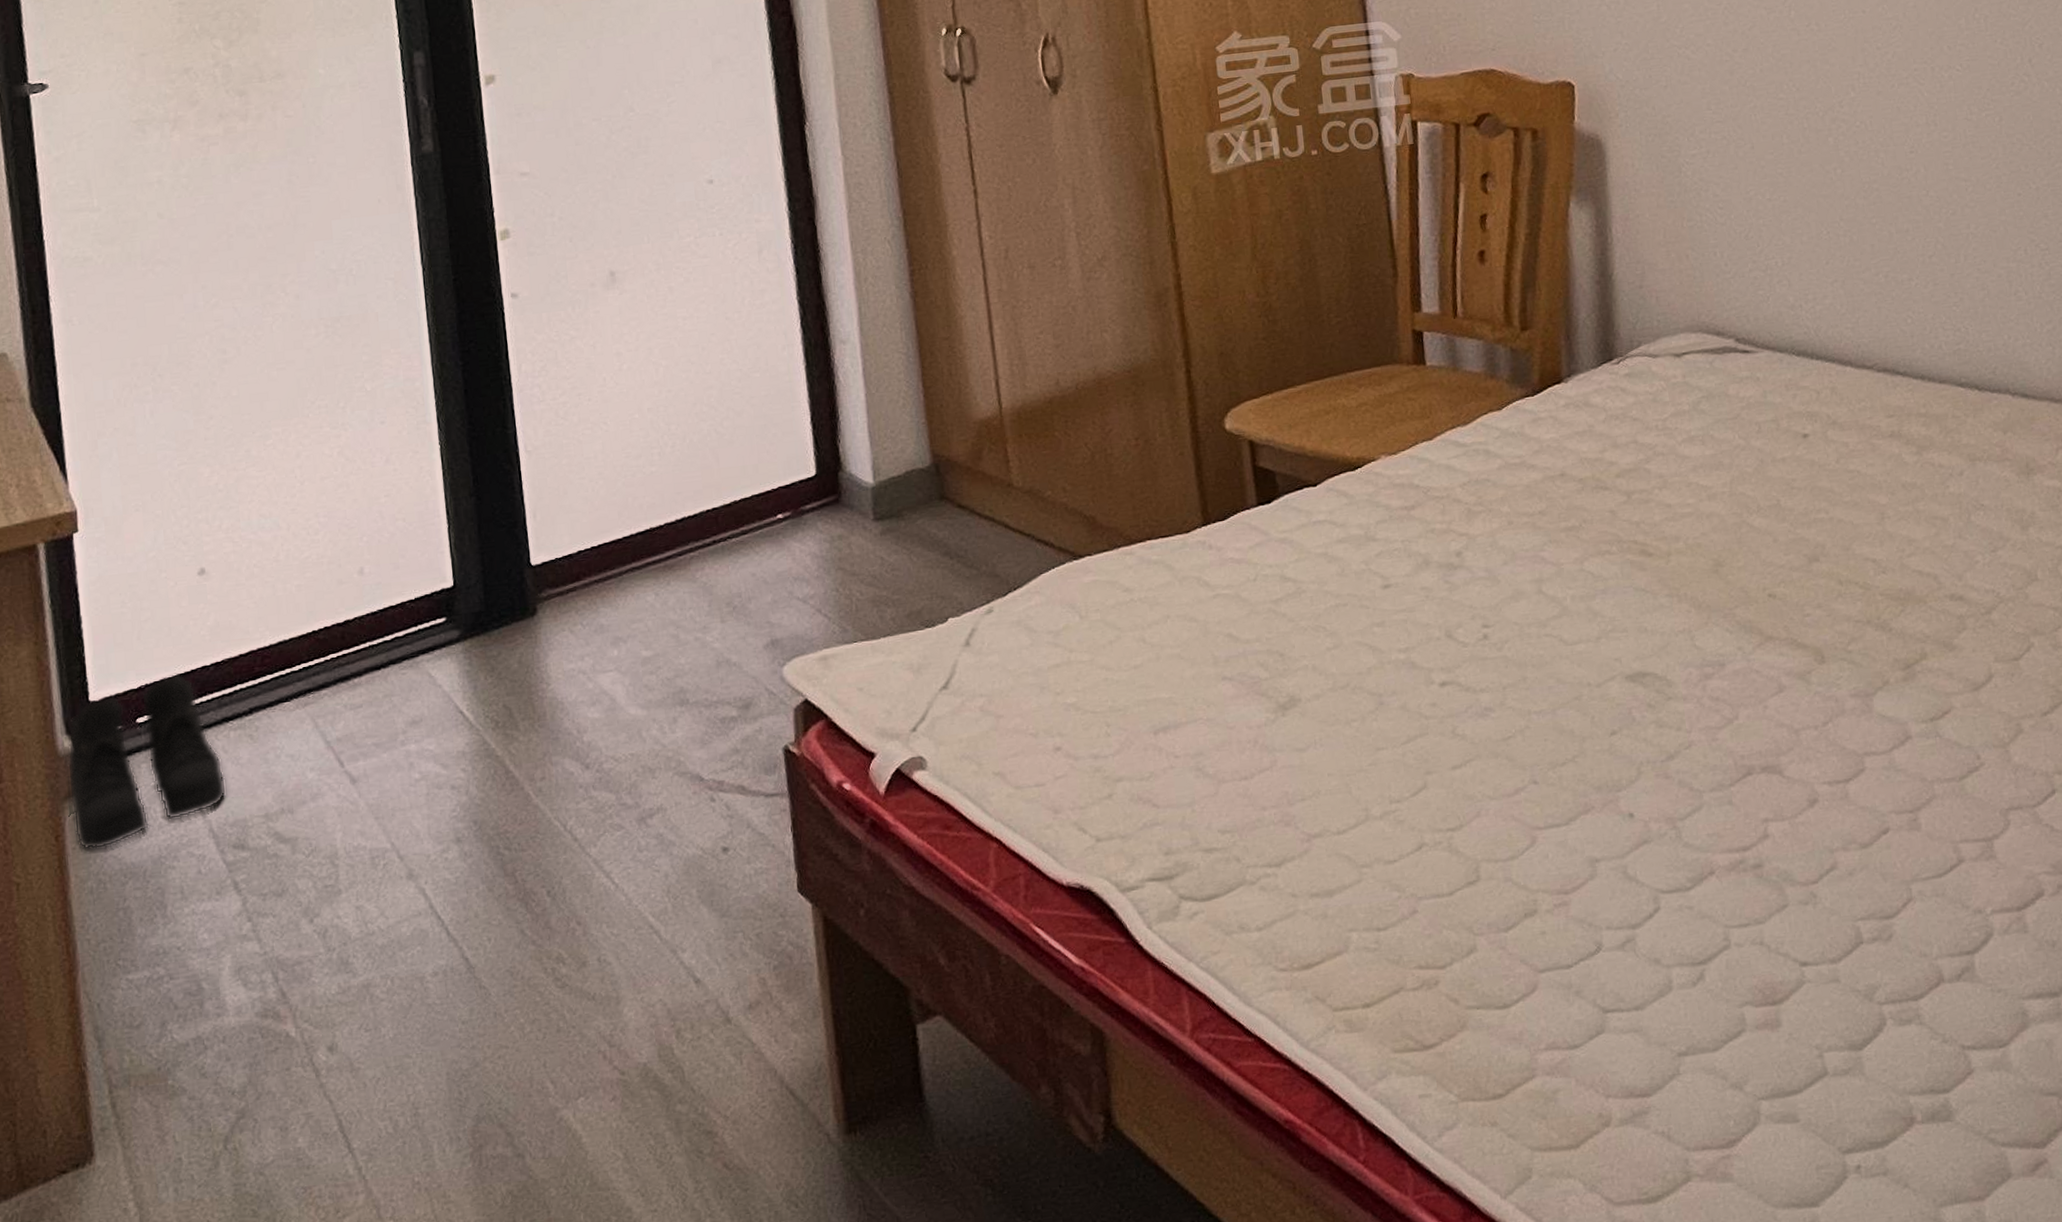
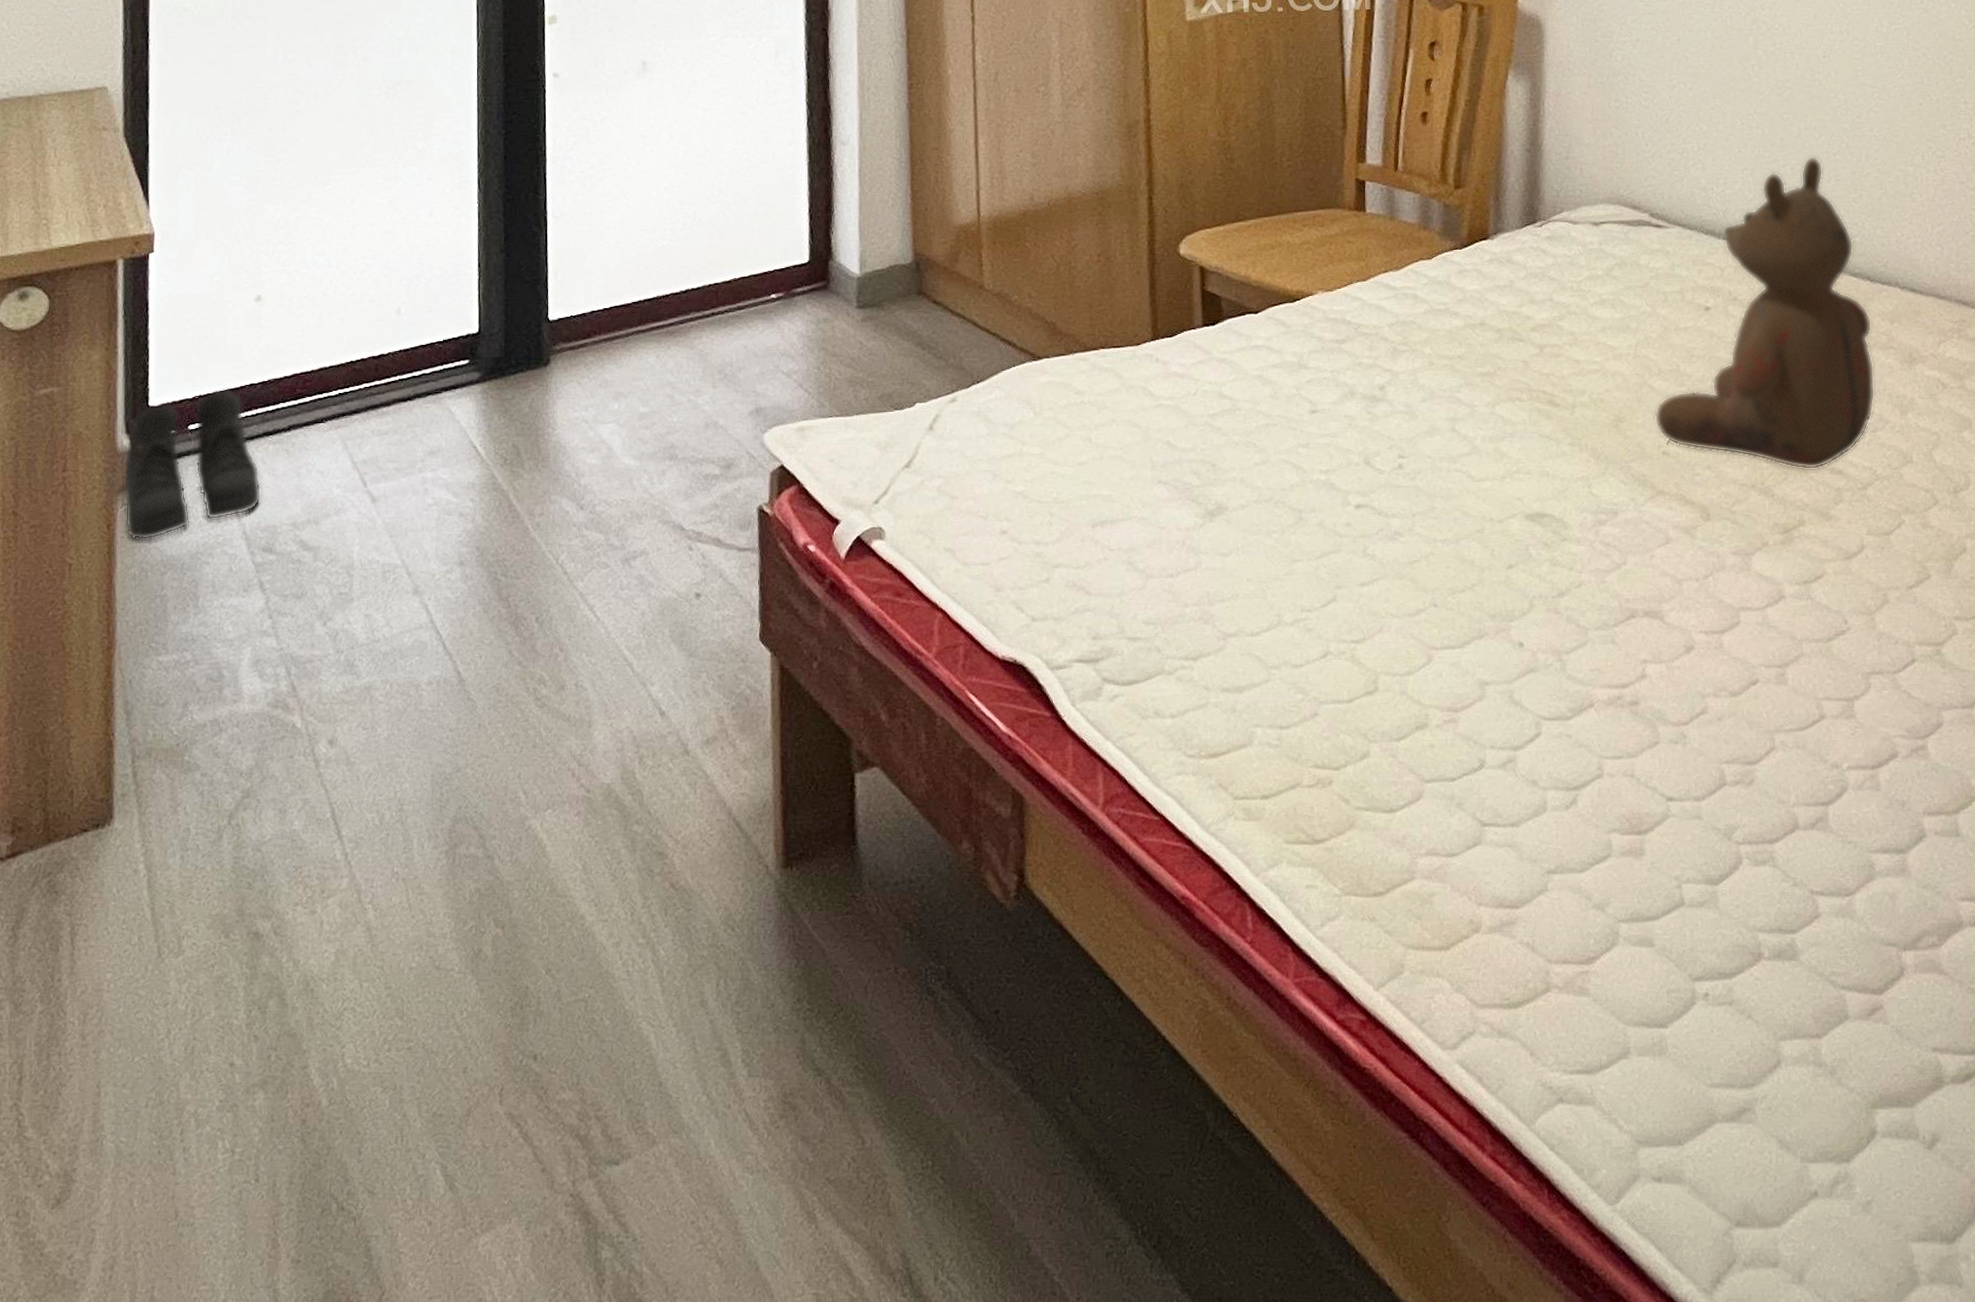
teddy bear: none [1756,260,1993,599] -> present [1654,156,1876,470]

